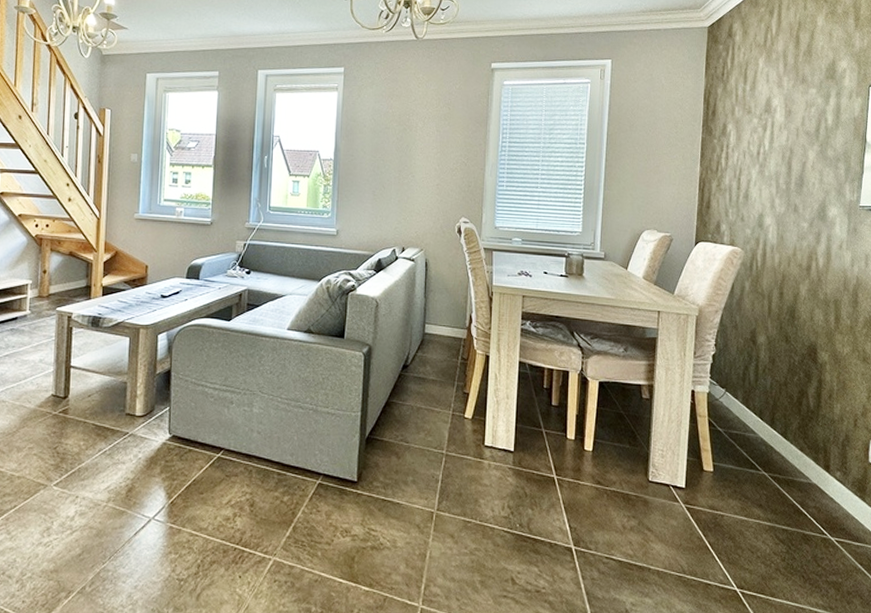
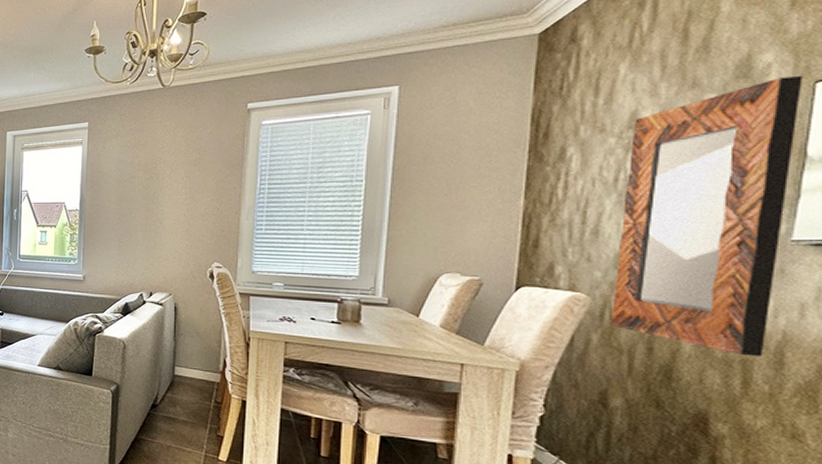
home mirror: none [756,80,863,297] -> present [610,75,803,357]

